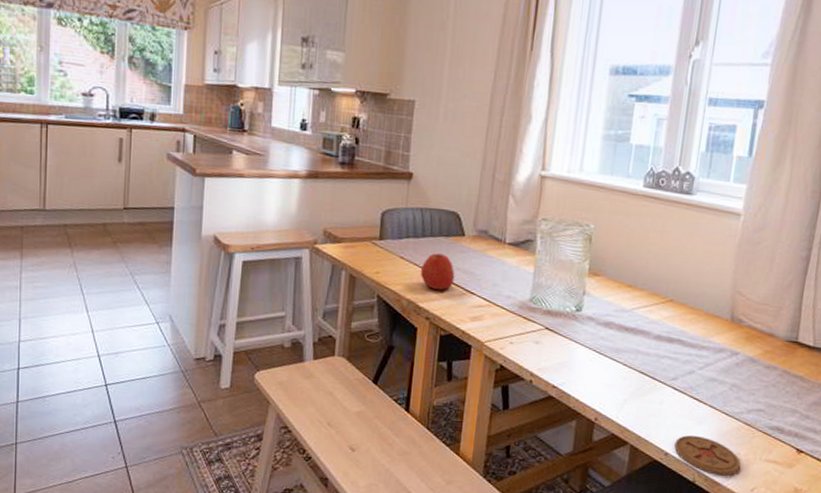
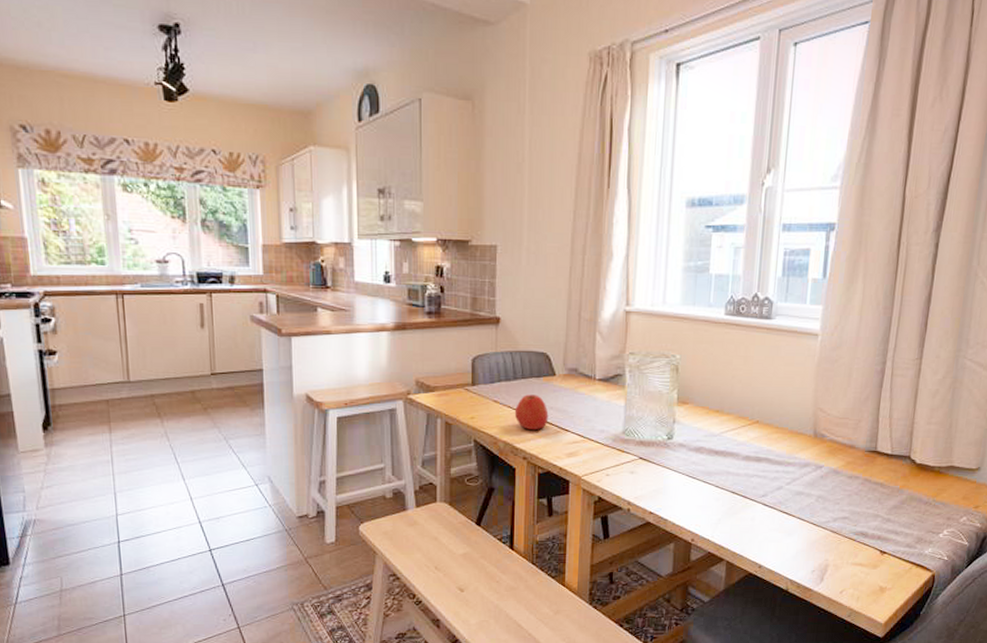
coaster: present [674,435,741,476] -> none [767,547,830,582]

